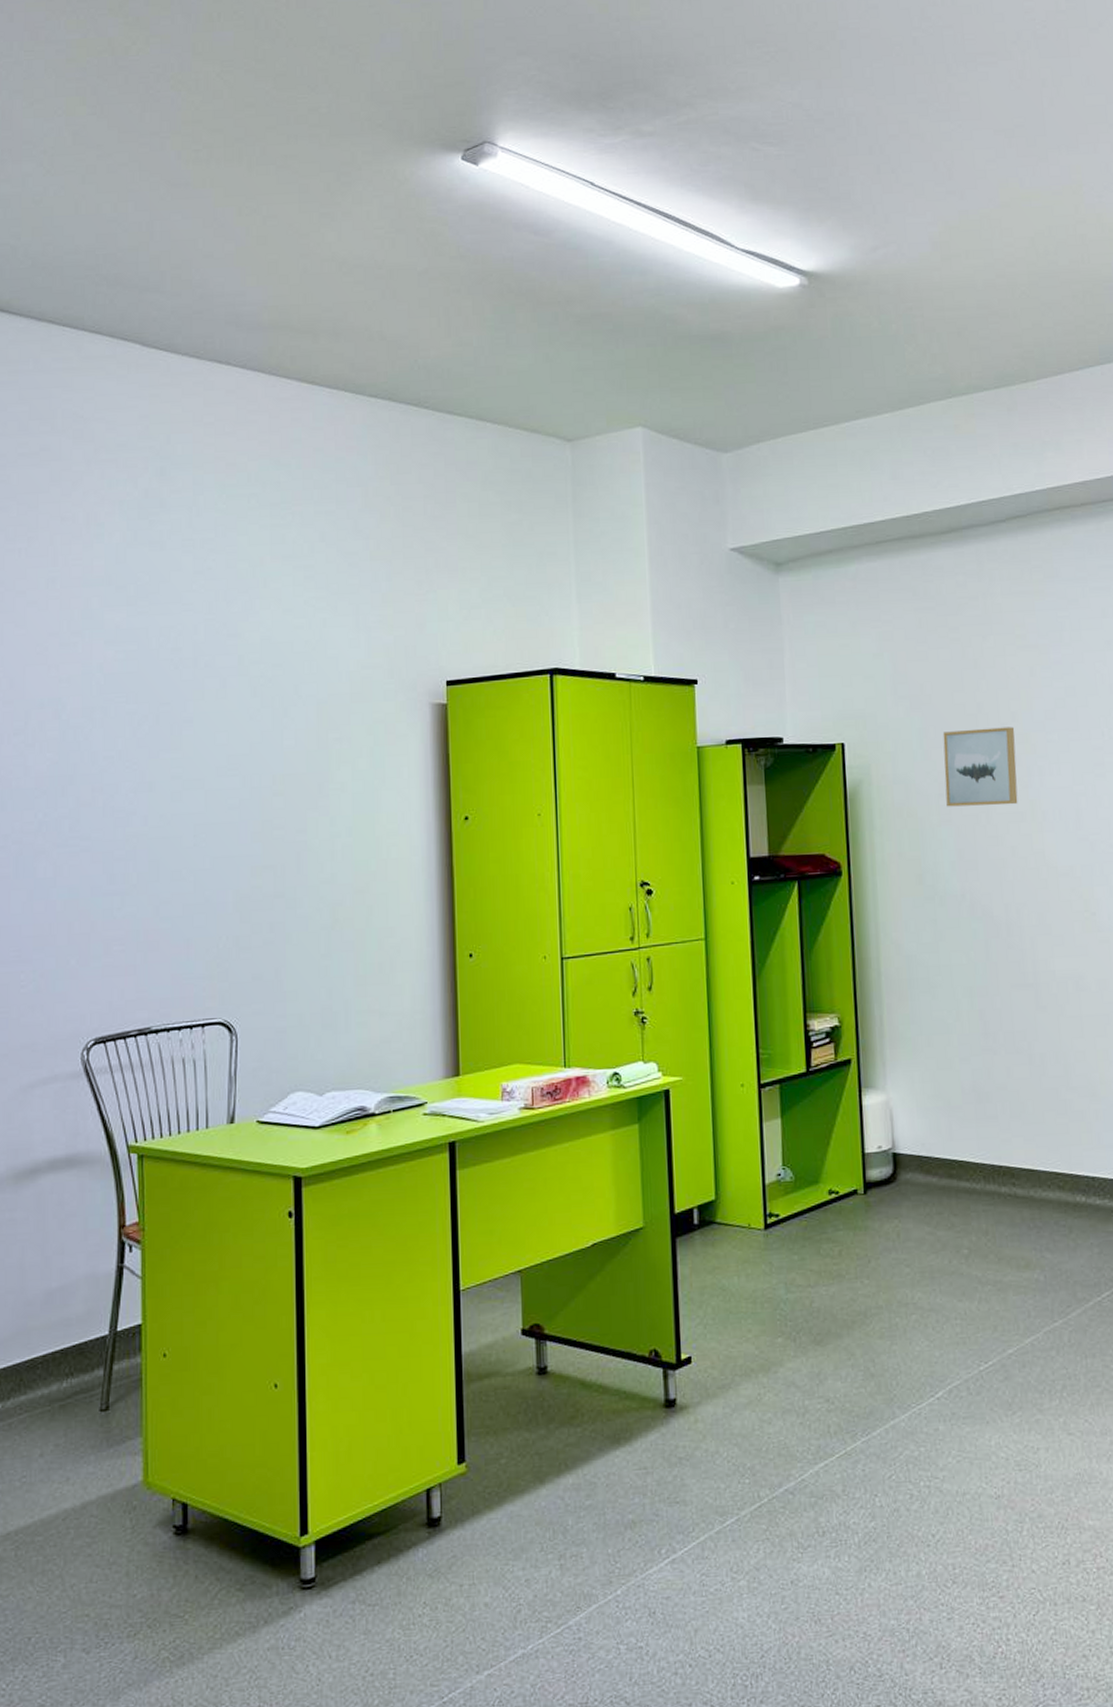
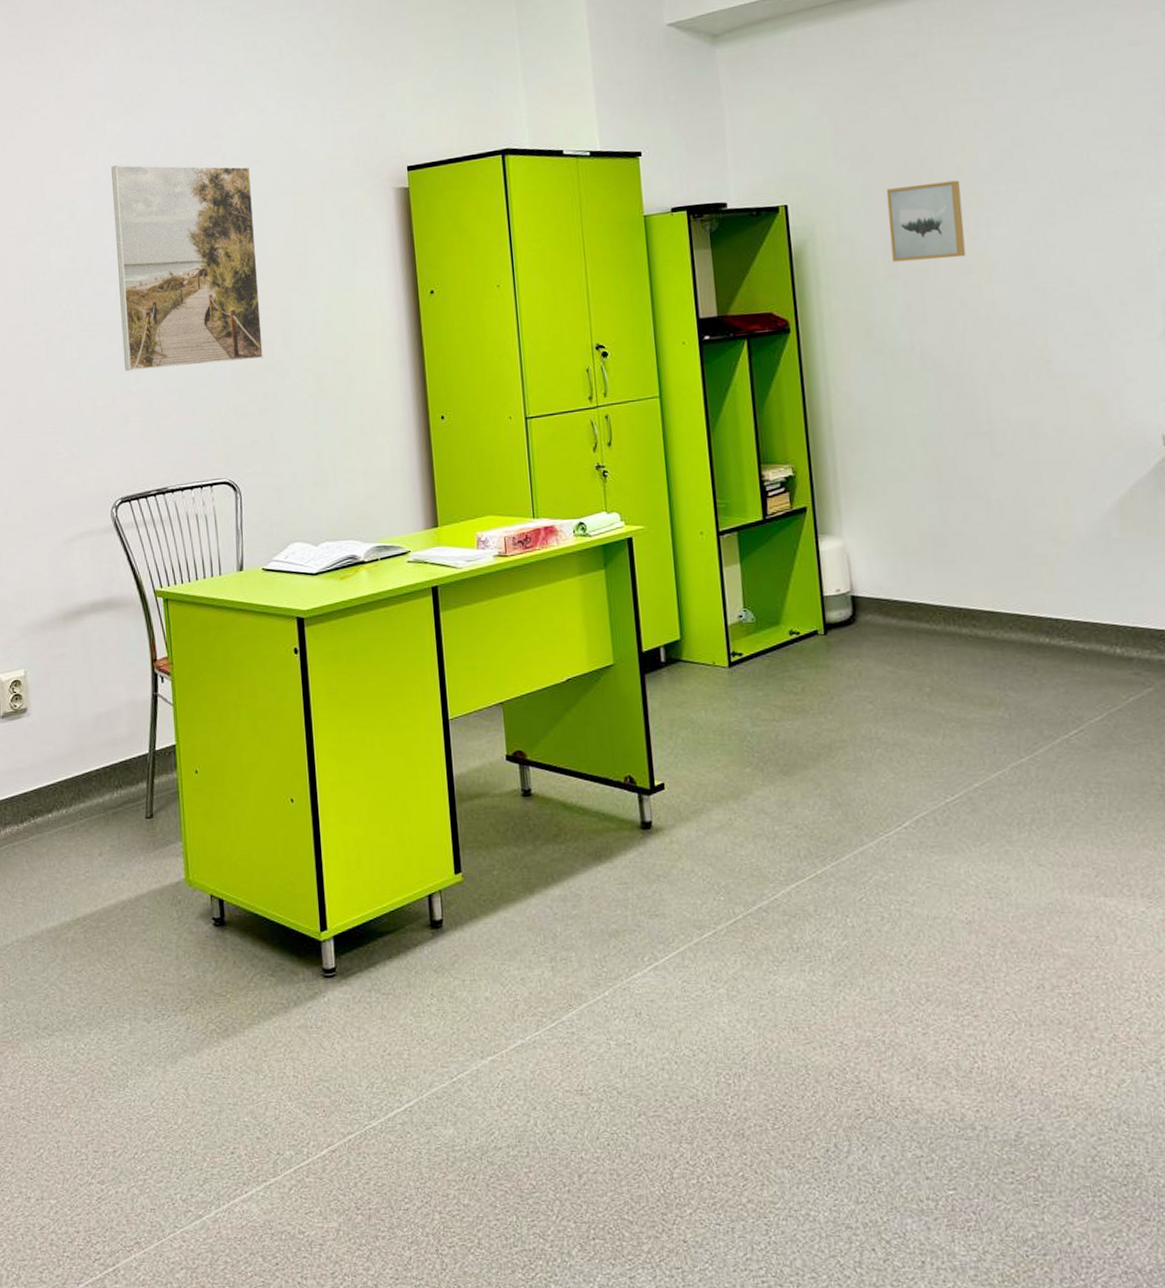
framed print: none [107,660,272,894] -> present [111,165,263,371]

